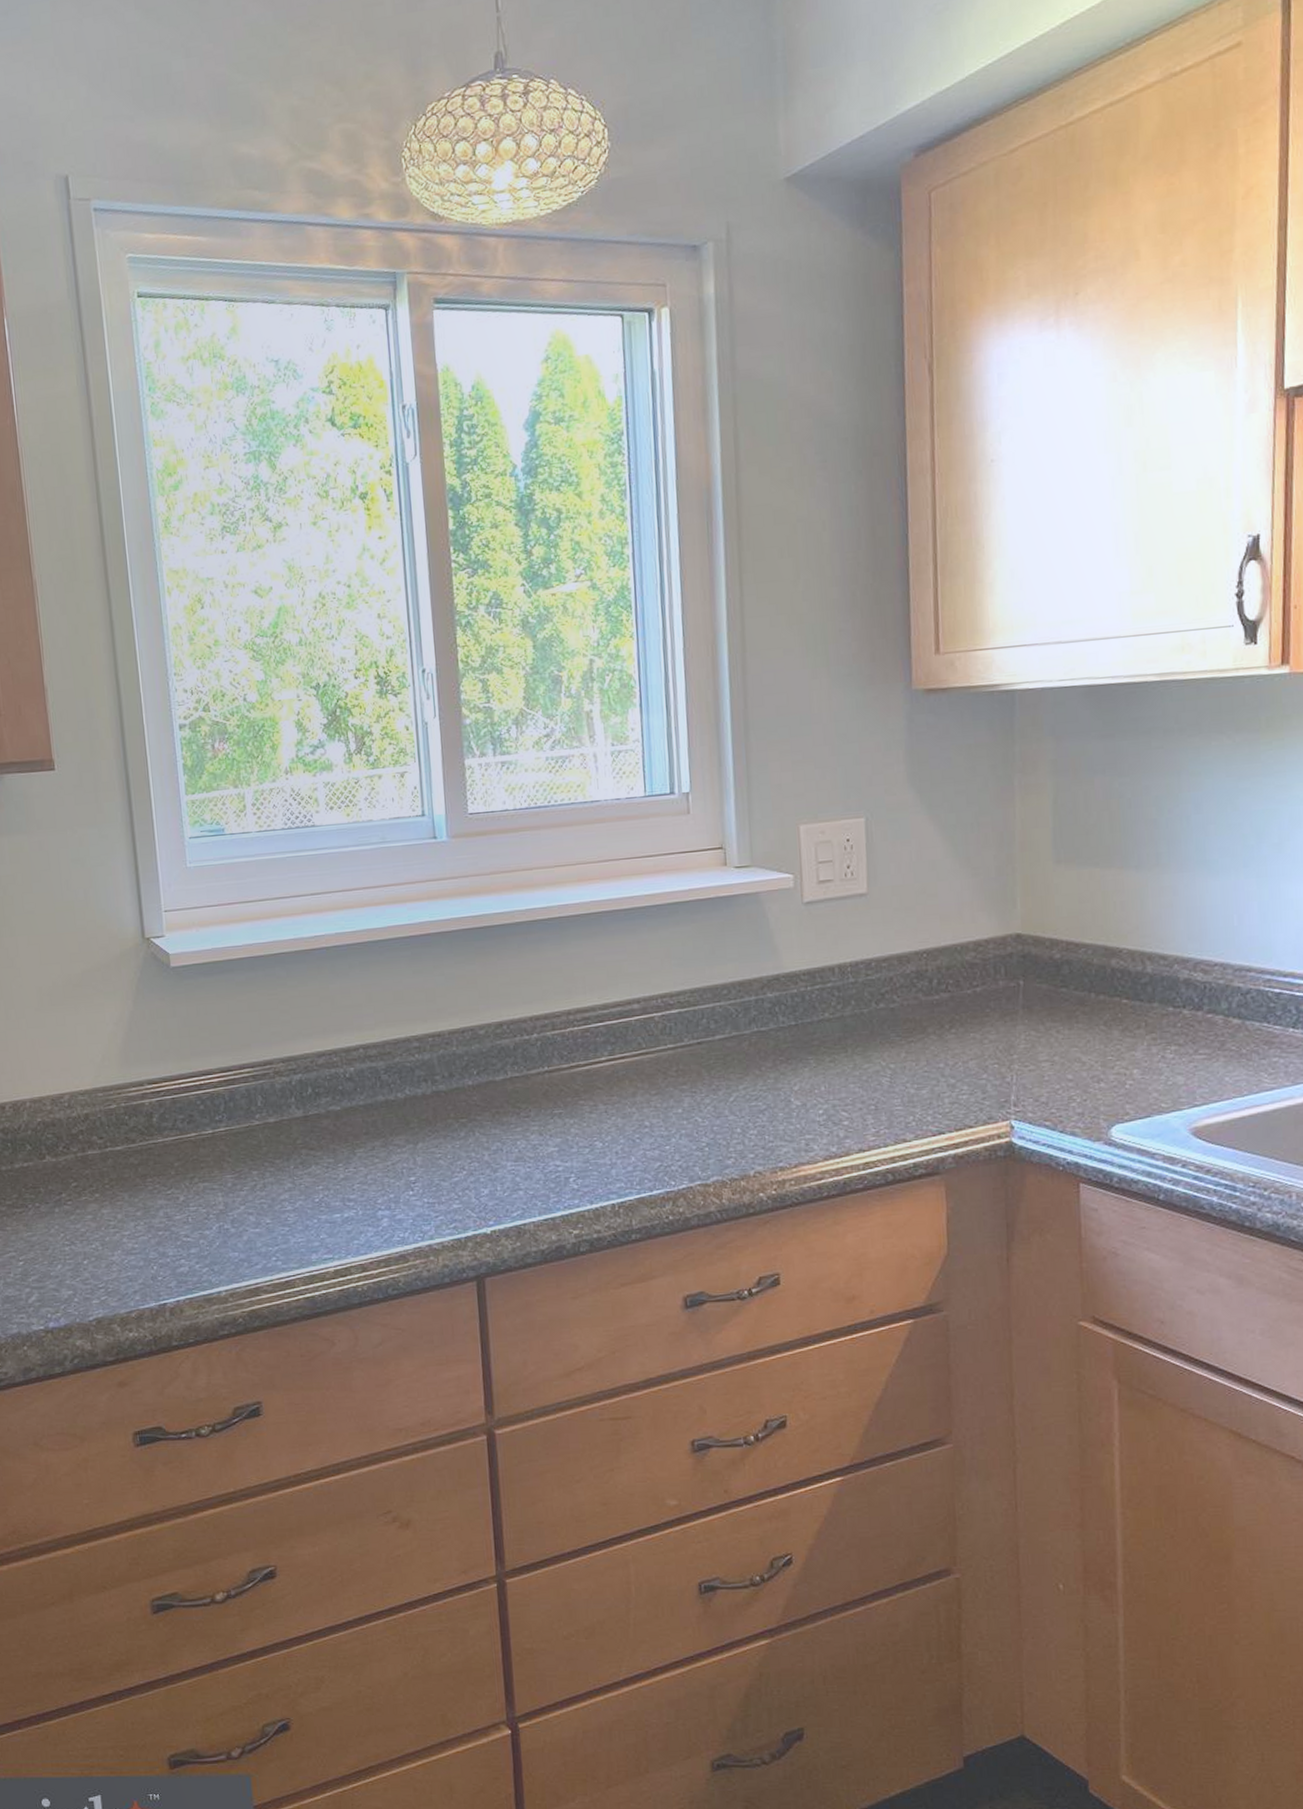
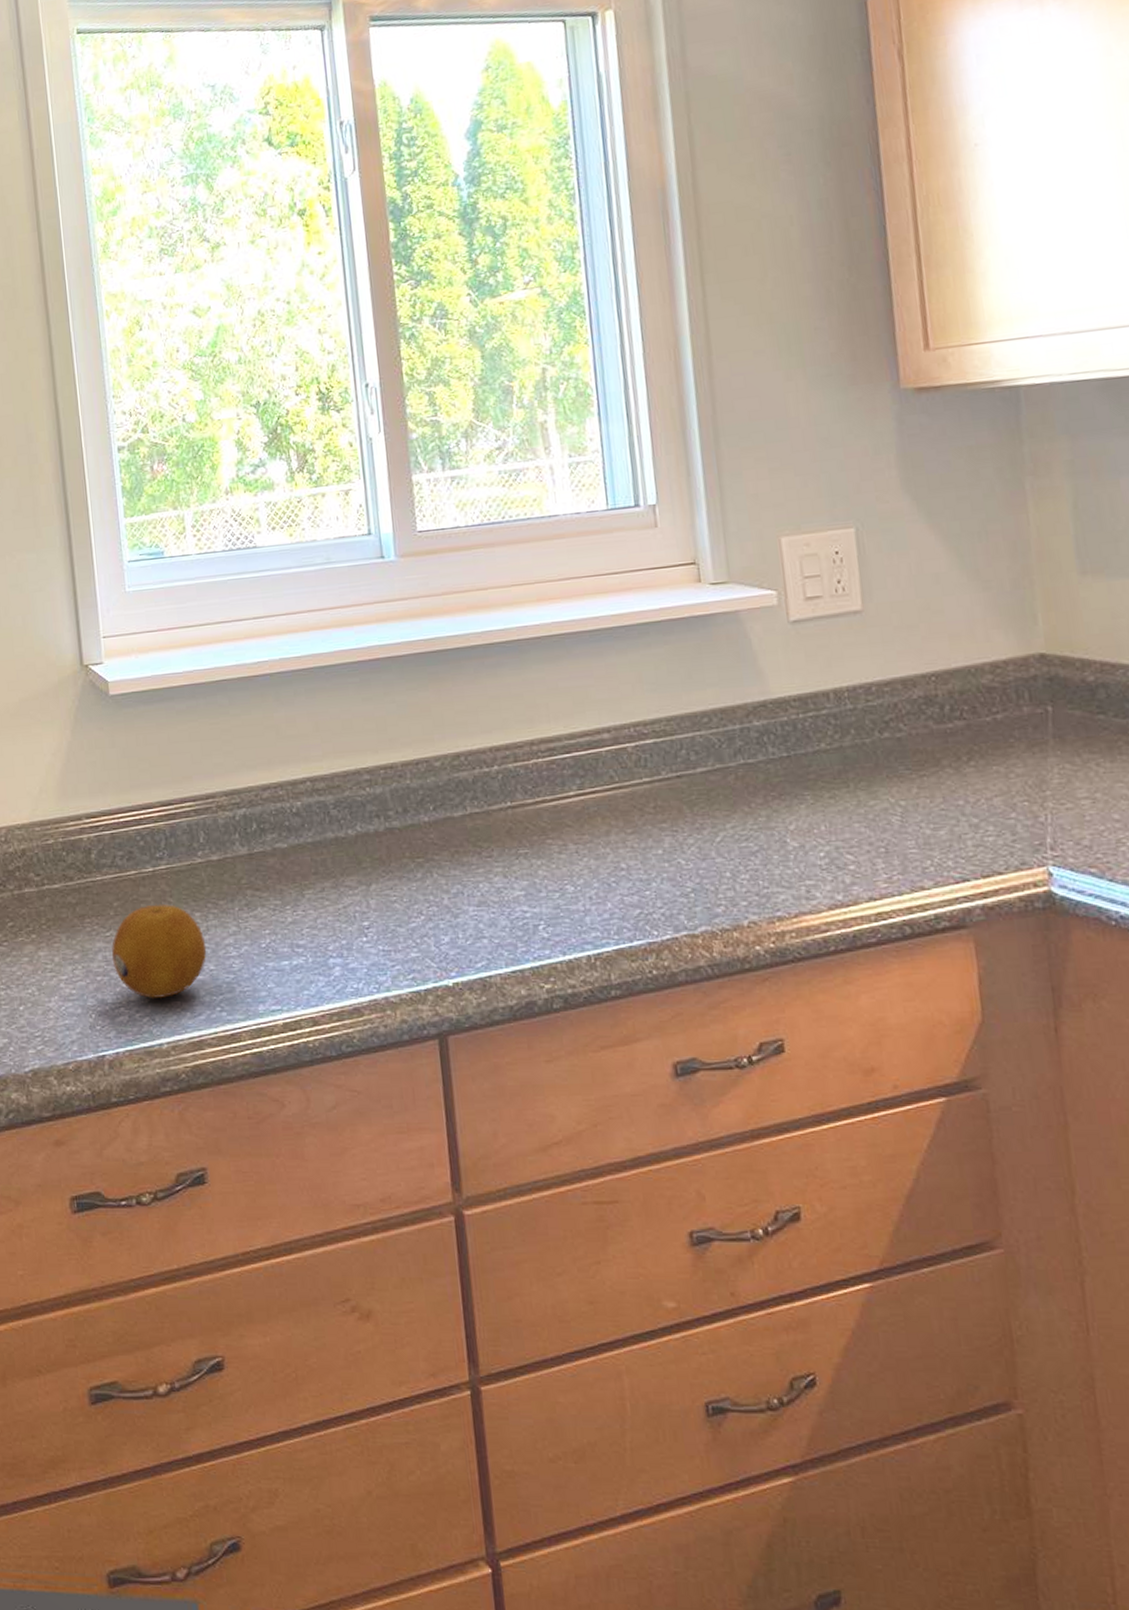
fruit: none [172,1163,264,1250] -> present [111,904,207,998]

